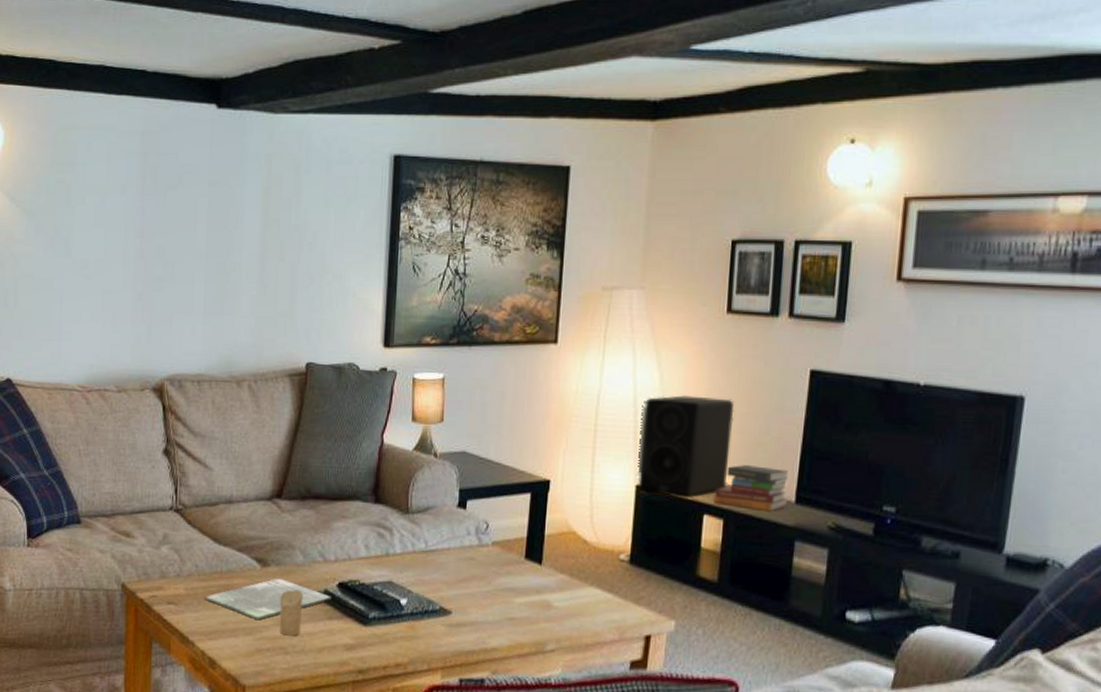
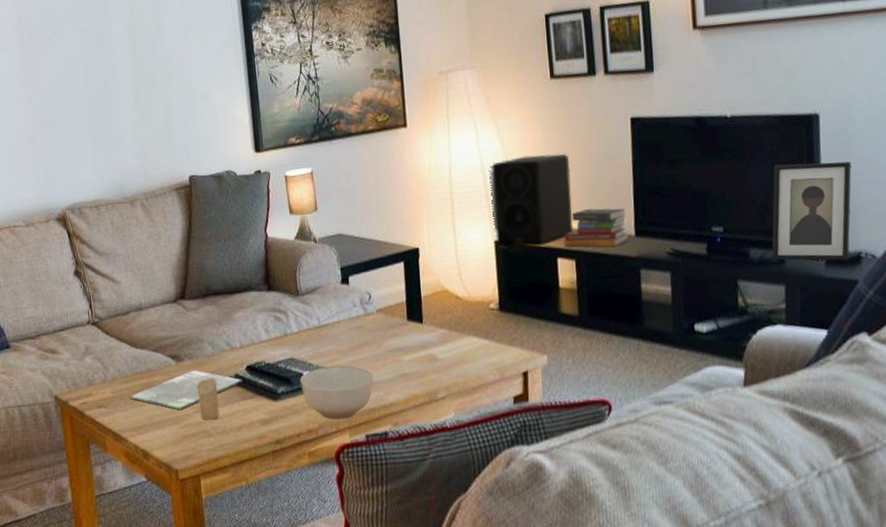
bowl: none [395,596,478,658] -> present [299,365,374,420]
picture frame: none [946,447,1053,566] -> present [771,161,852,261]

